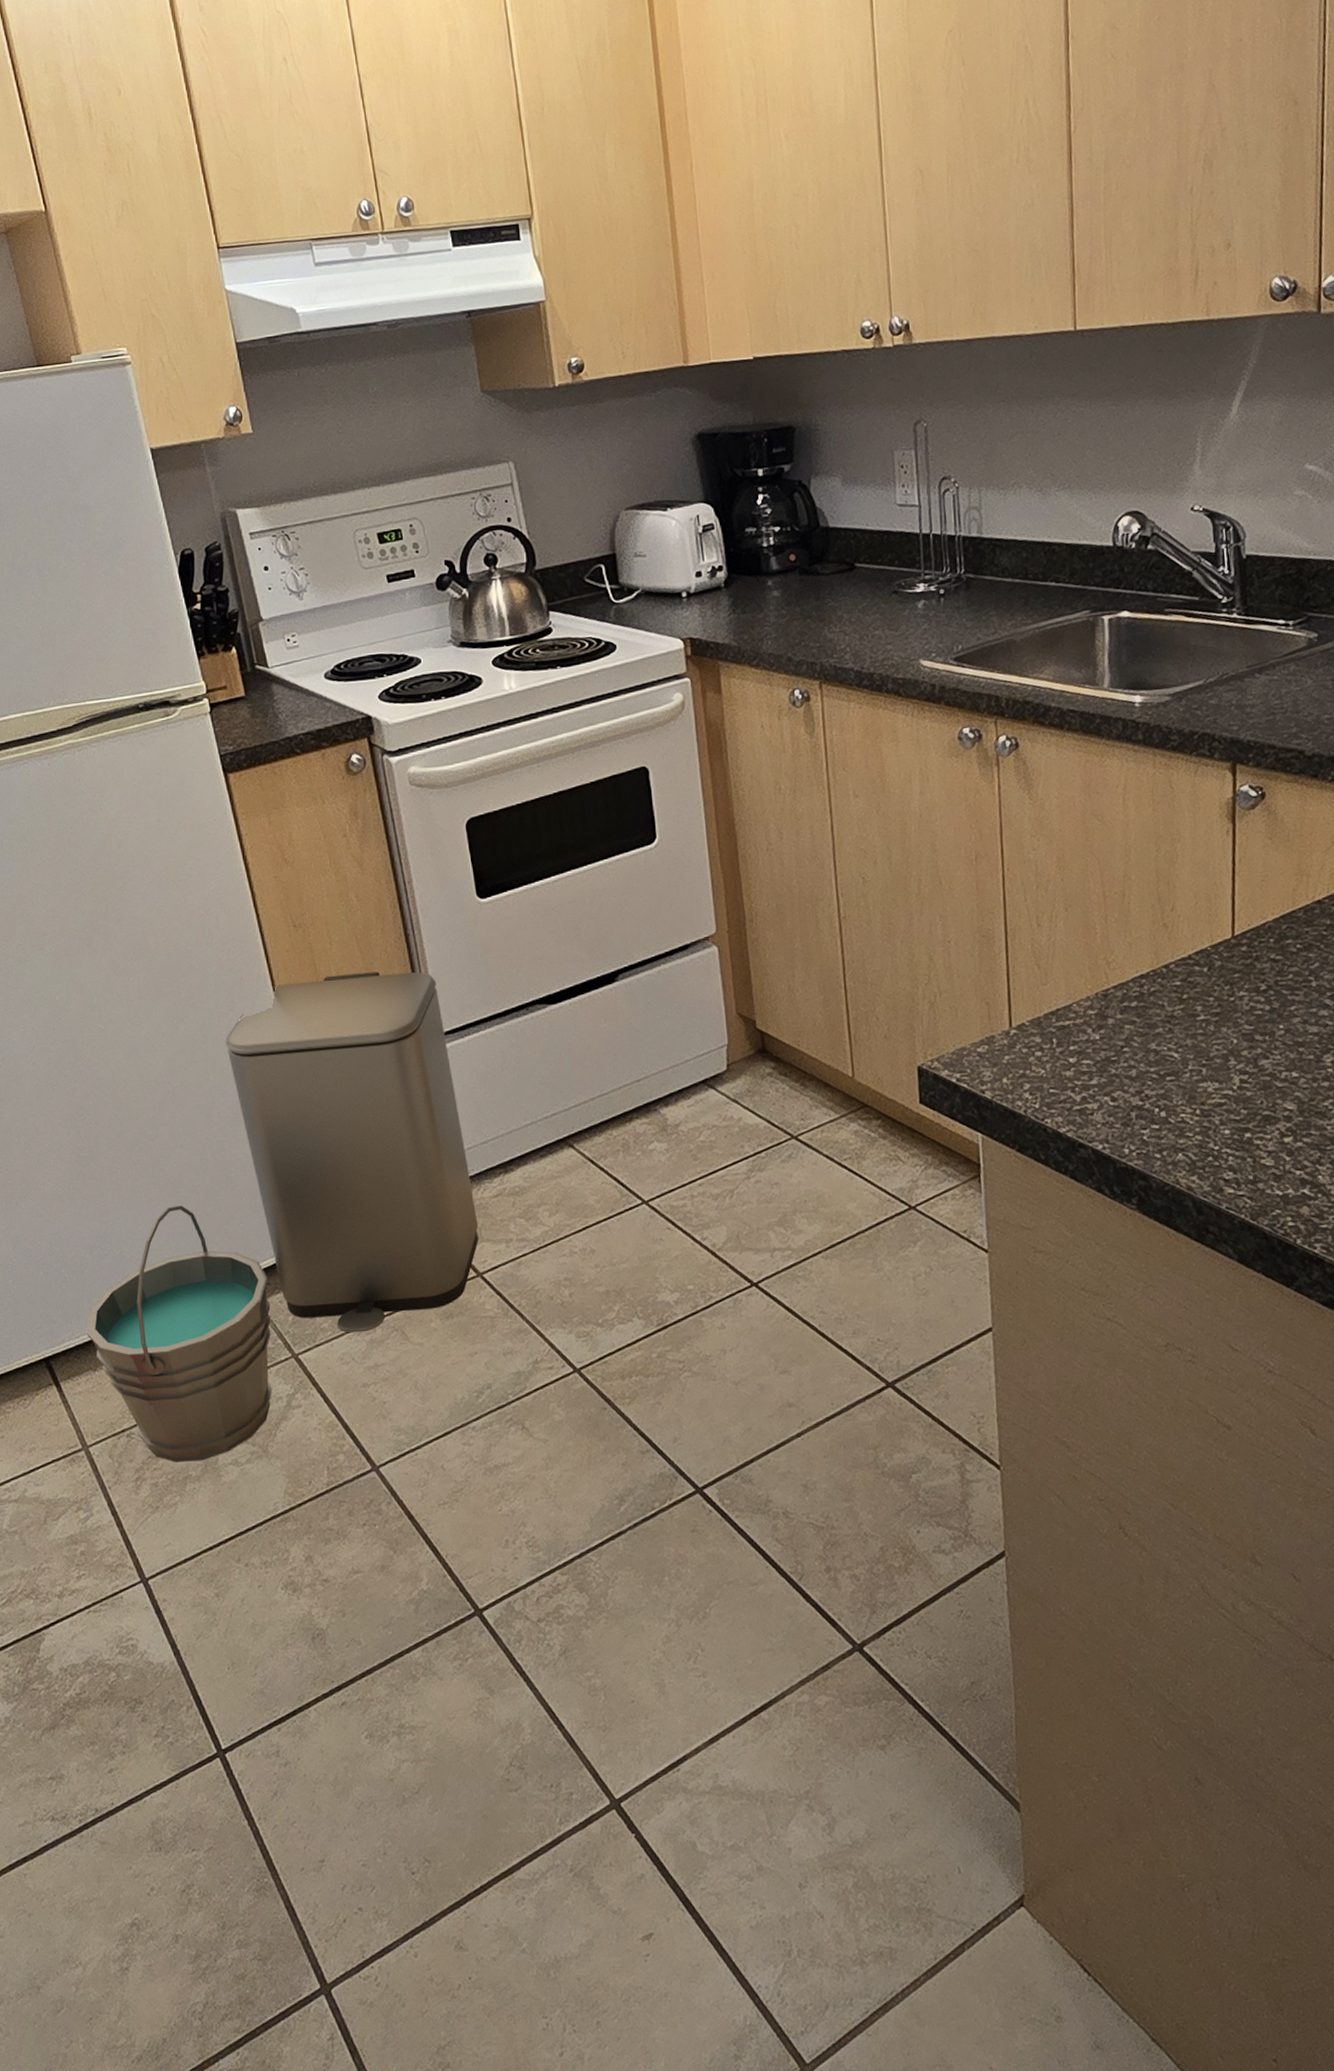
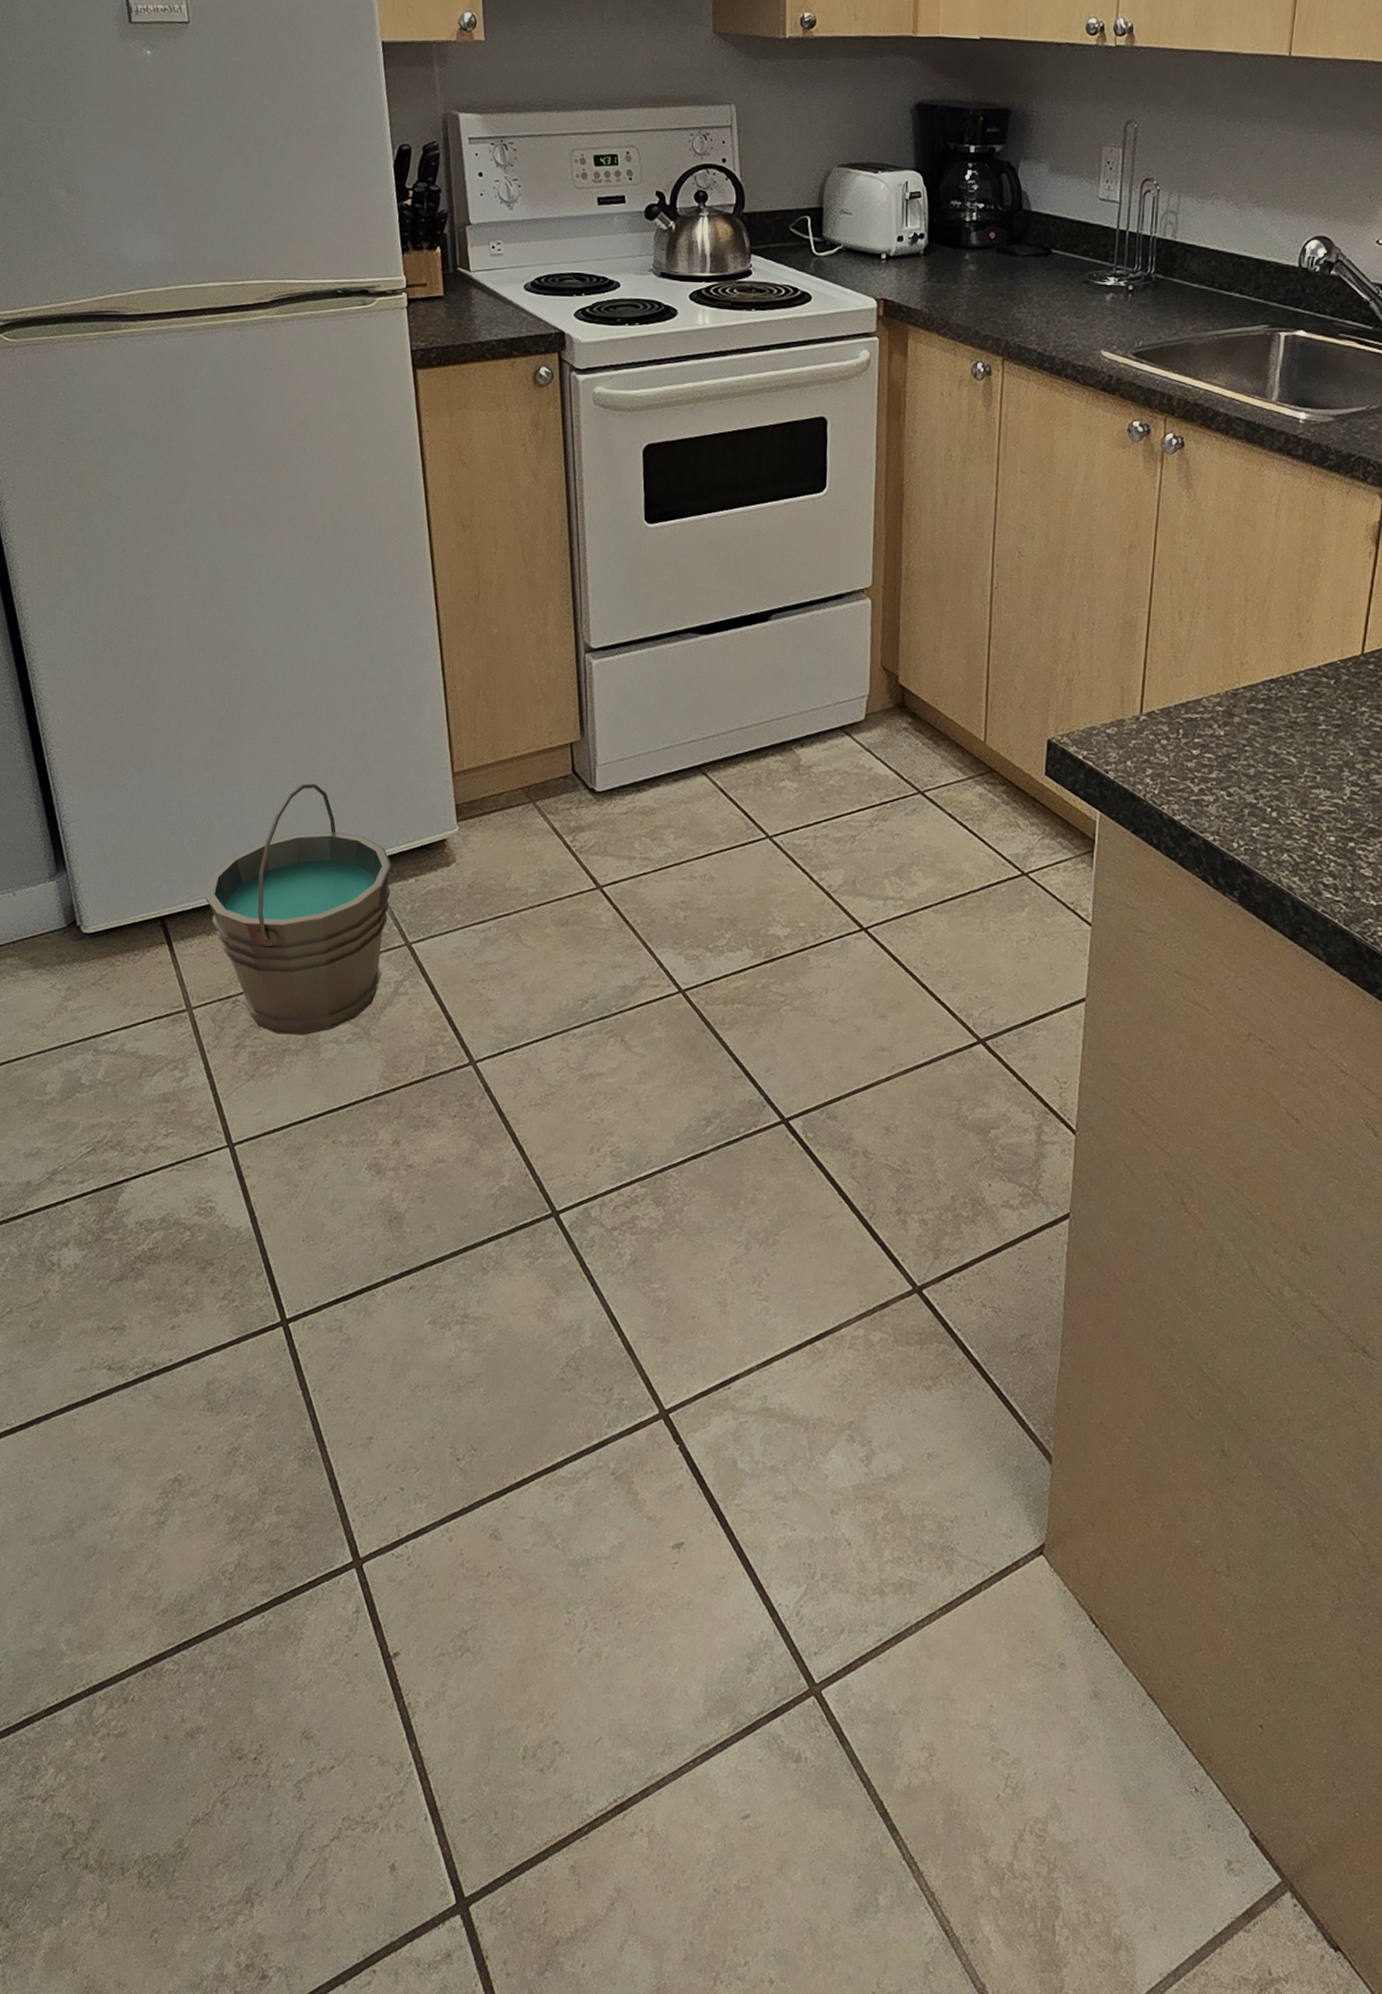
pedal bin: present [226,971,479,1333] -> none [380,579,605,930]

